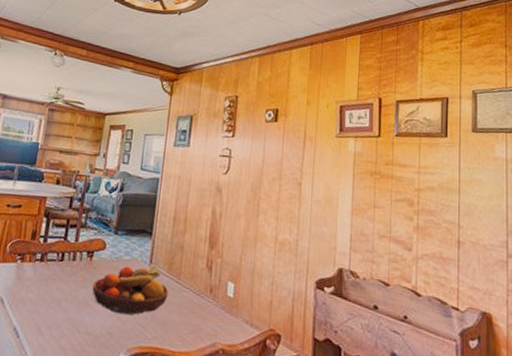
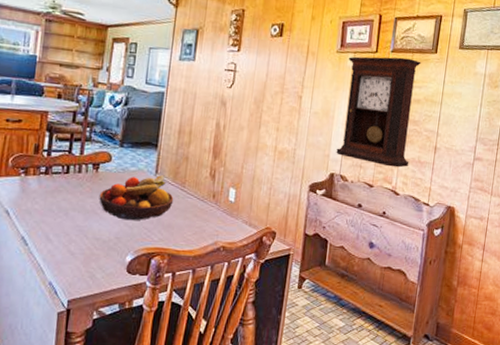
pendulum clock: none [343,141,430,264] -> present [336,56,421,168]

